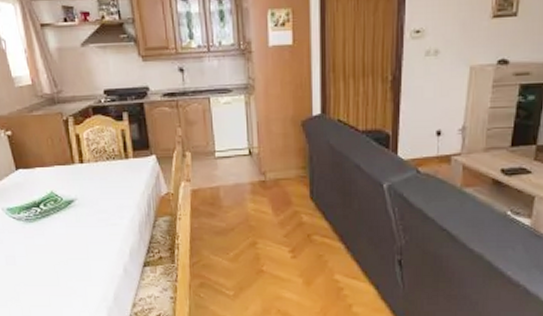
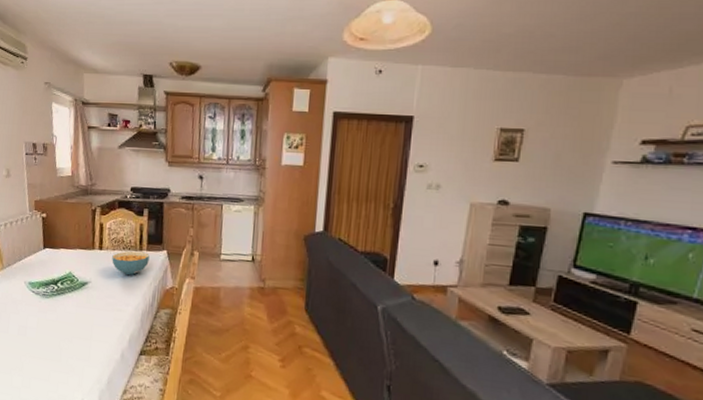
cereal bowl: none [96,160,138,186] -> present [112,250,150,275]

